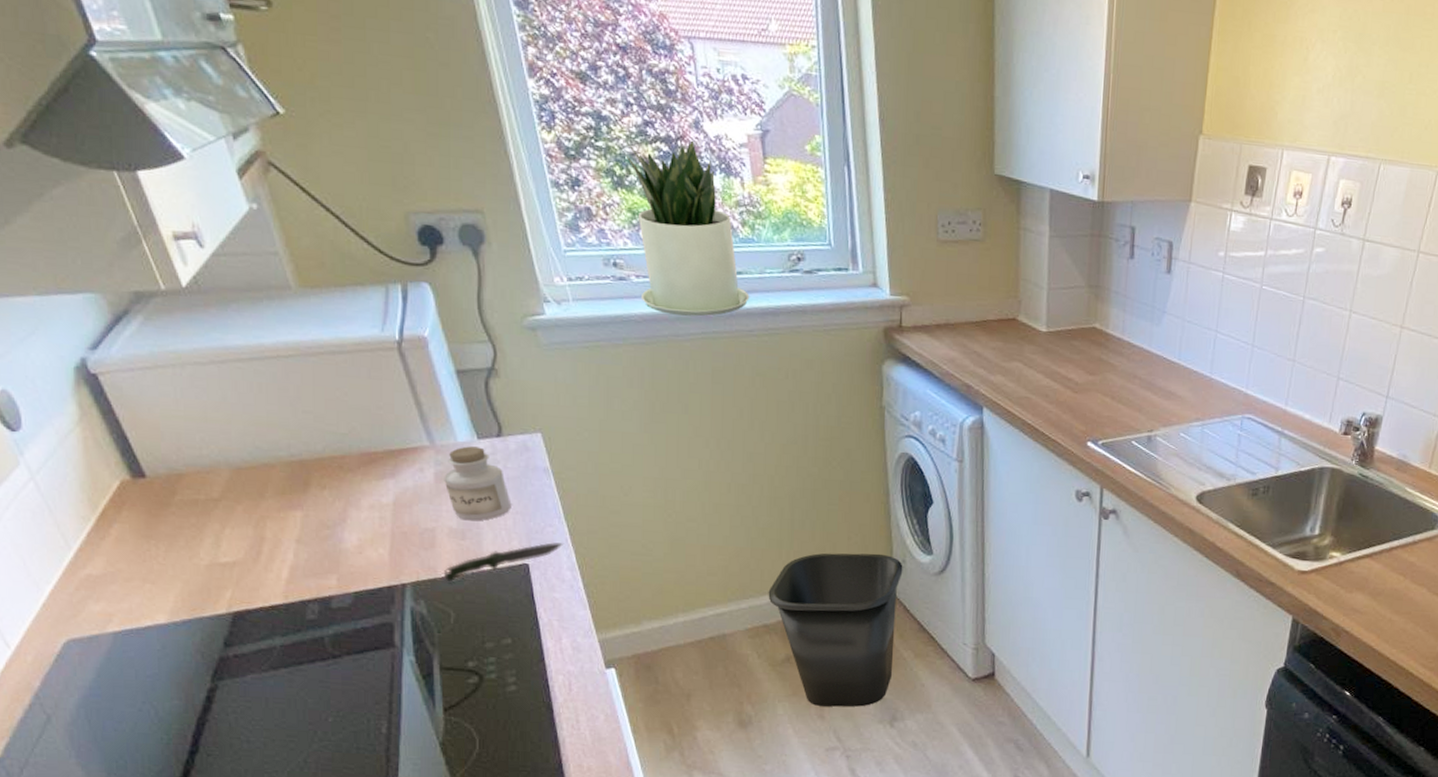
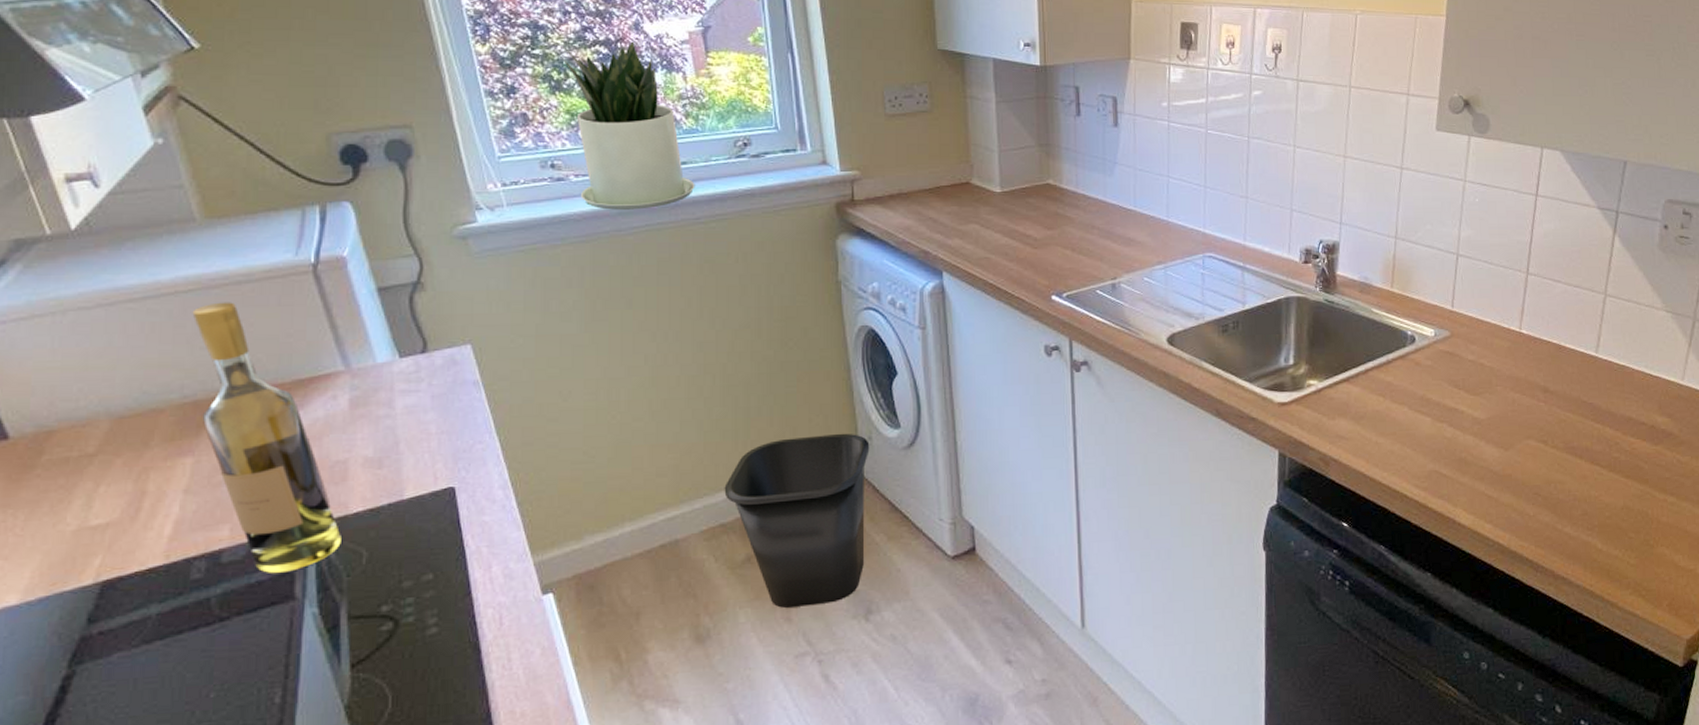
bottle: none [293,369,432,623] -> present [192,302,341,573]
knife: present [443,542,565,581] -> none [355,460,496,517]
jar: present [444,446,512,521] -> none [360,366,437,447]

